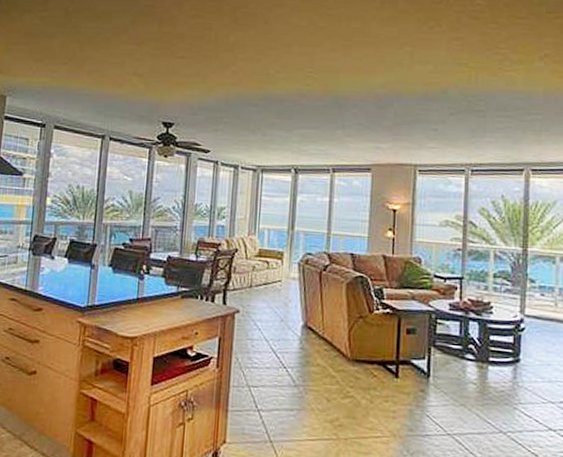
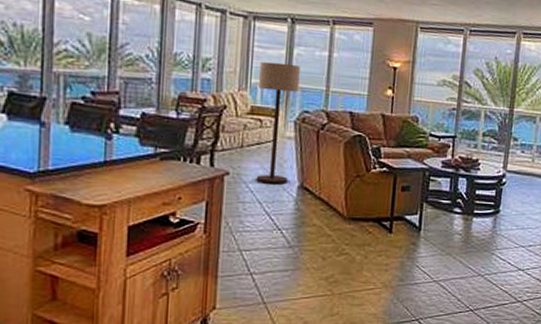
floor lamp: none [263,208,303,323] -> present [256,61,300,184]

